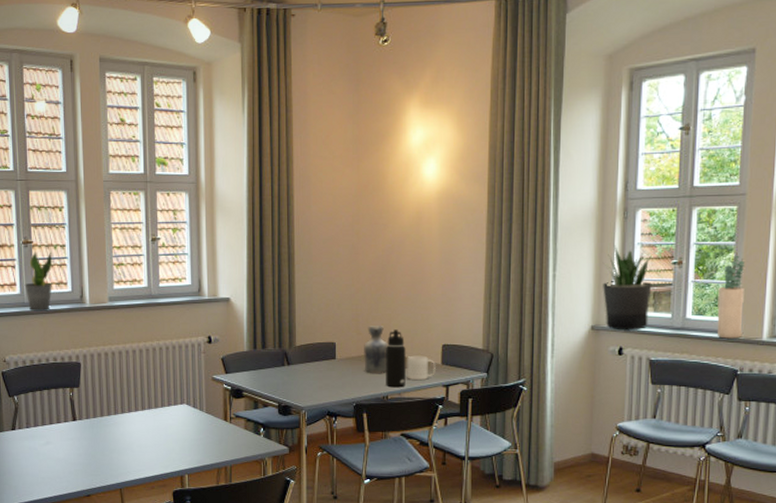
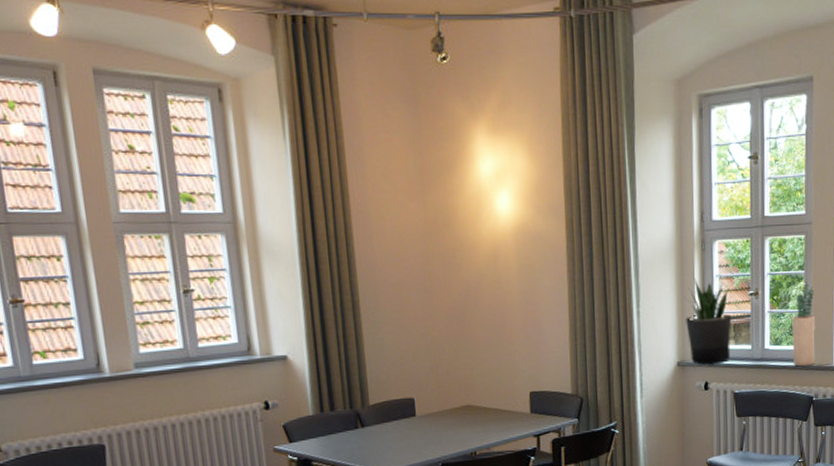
potted plant: present [24,252,53,310] -> none [18,312,58,385]
ceramic jug: present [363,326,389,374] -> none [445,376,473,430]
water bottle: present [386,329,406,388] -> none [470,379,494,443]
mug: present [407,355,436,381] -> none [493,405,525,433]

